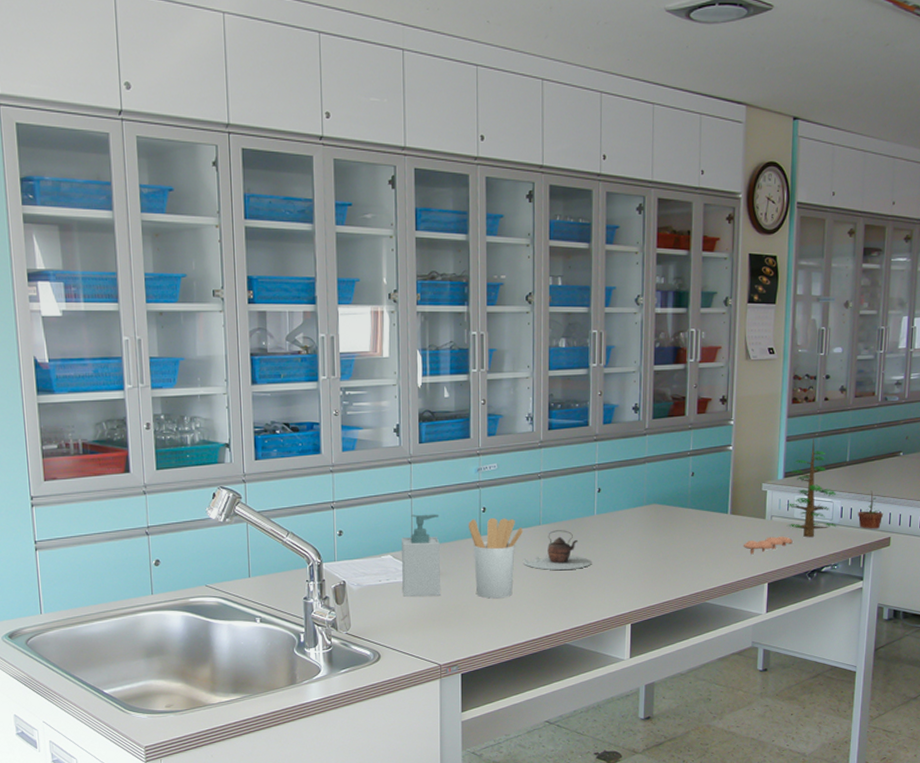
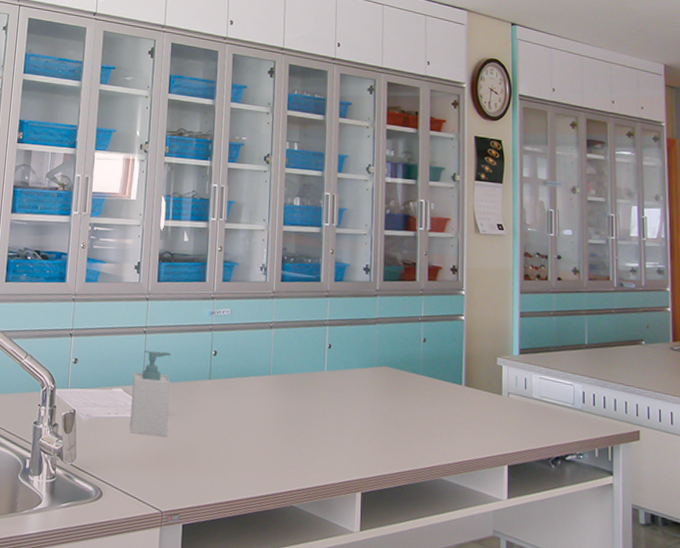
utensil holder: present [468,517,524,599] -> none [198,361,253,448]
teapot: present [522,530,592,570] -> none [250,382,321,426]
plant: present [743,439,884,555] -> none [479,317,630,432]

